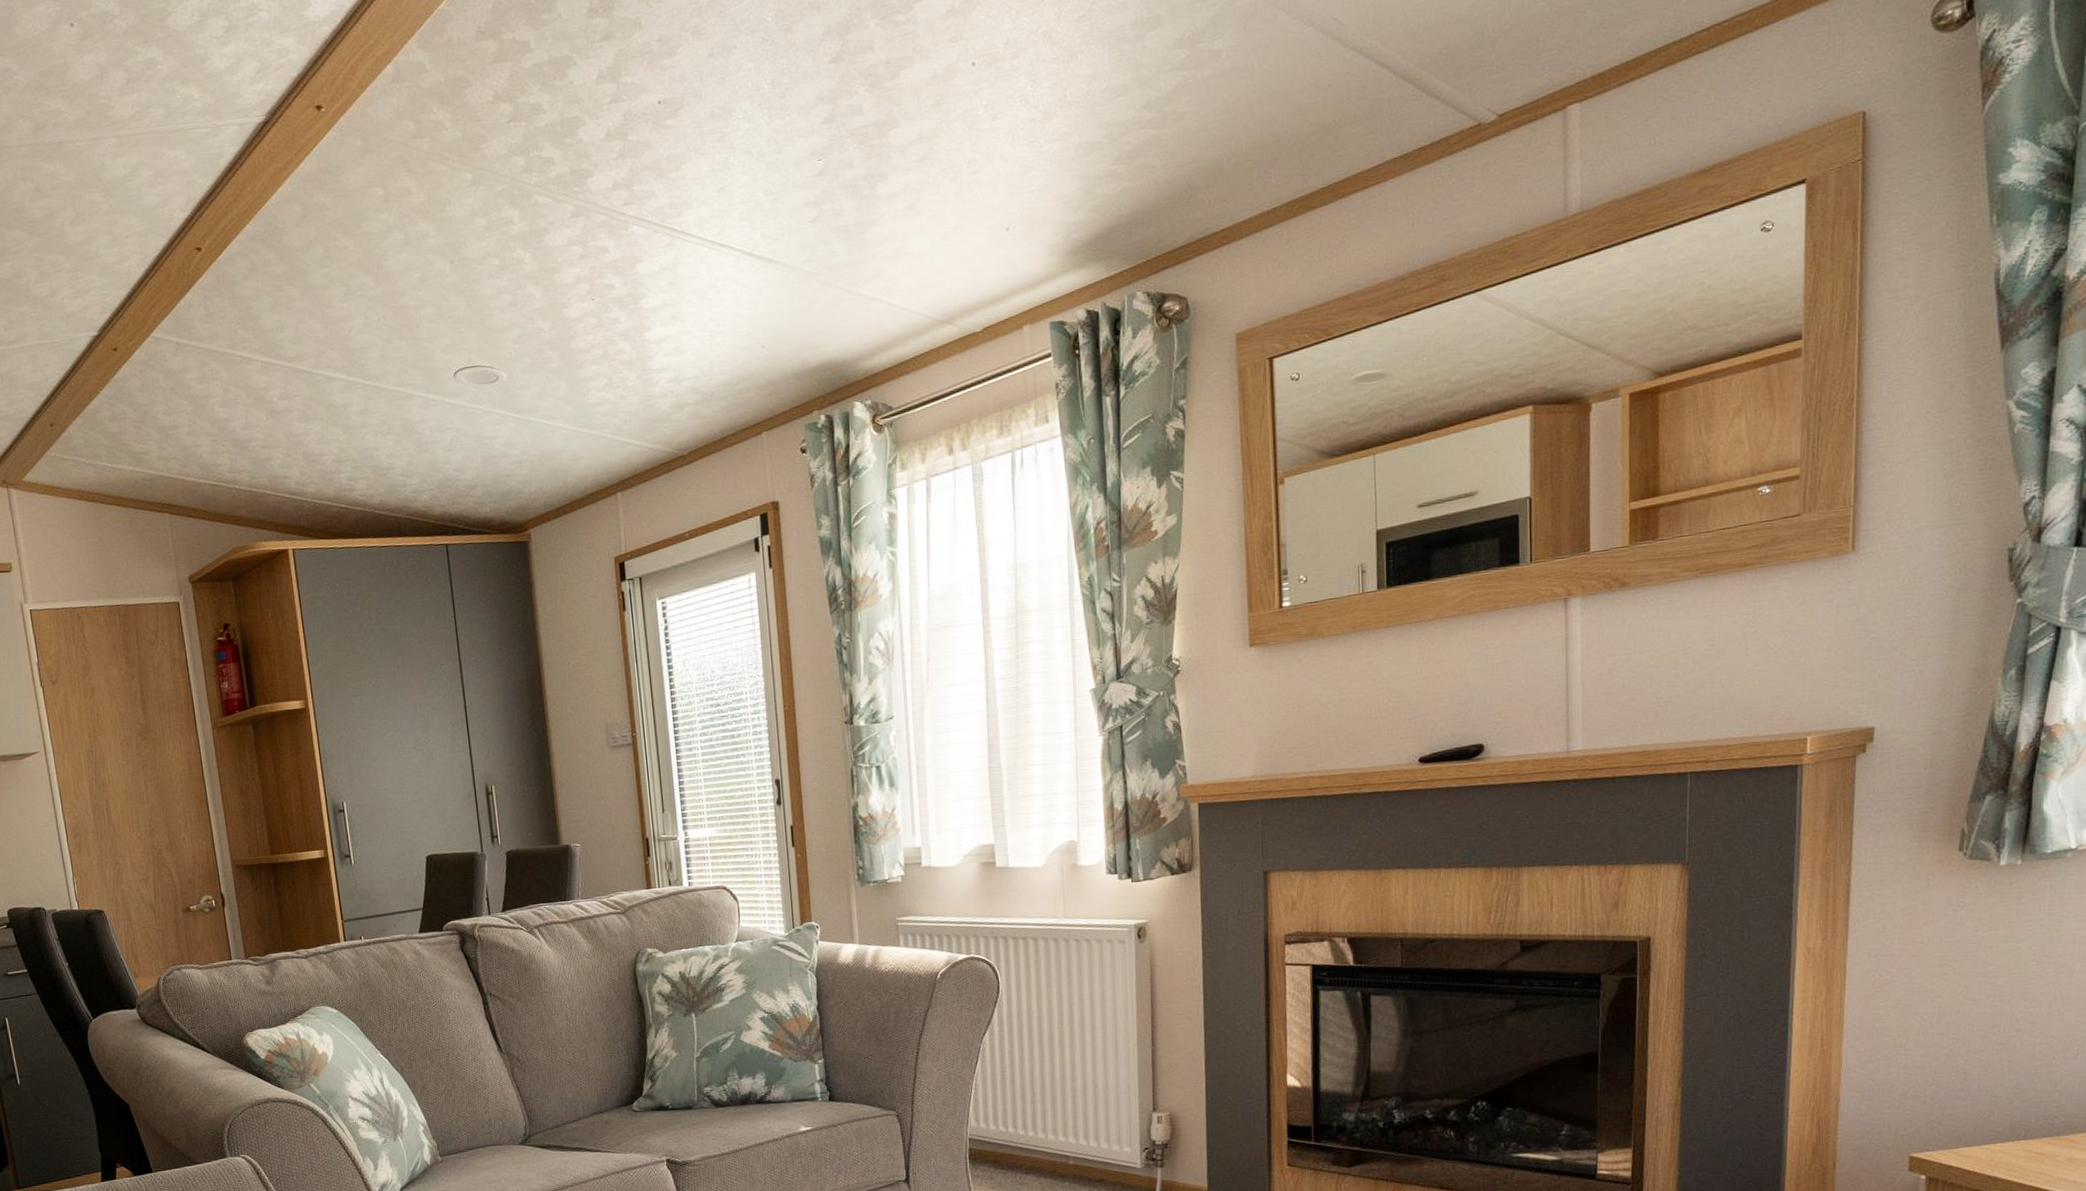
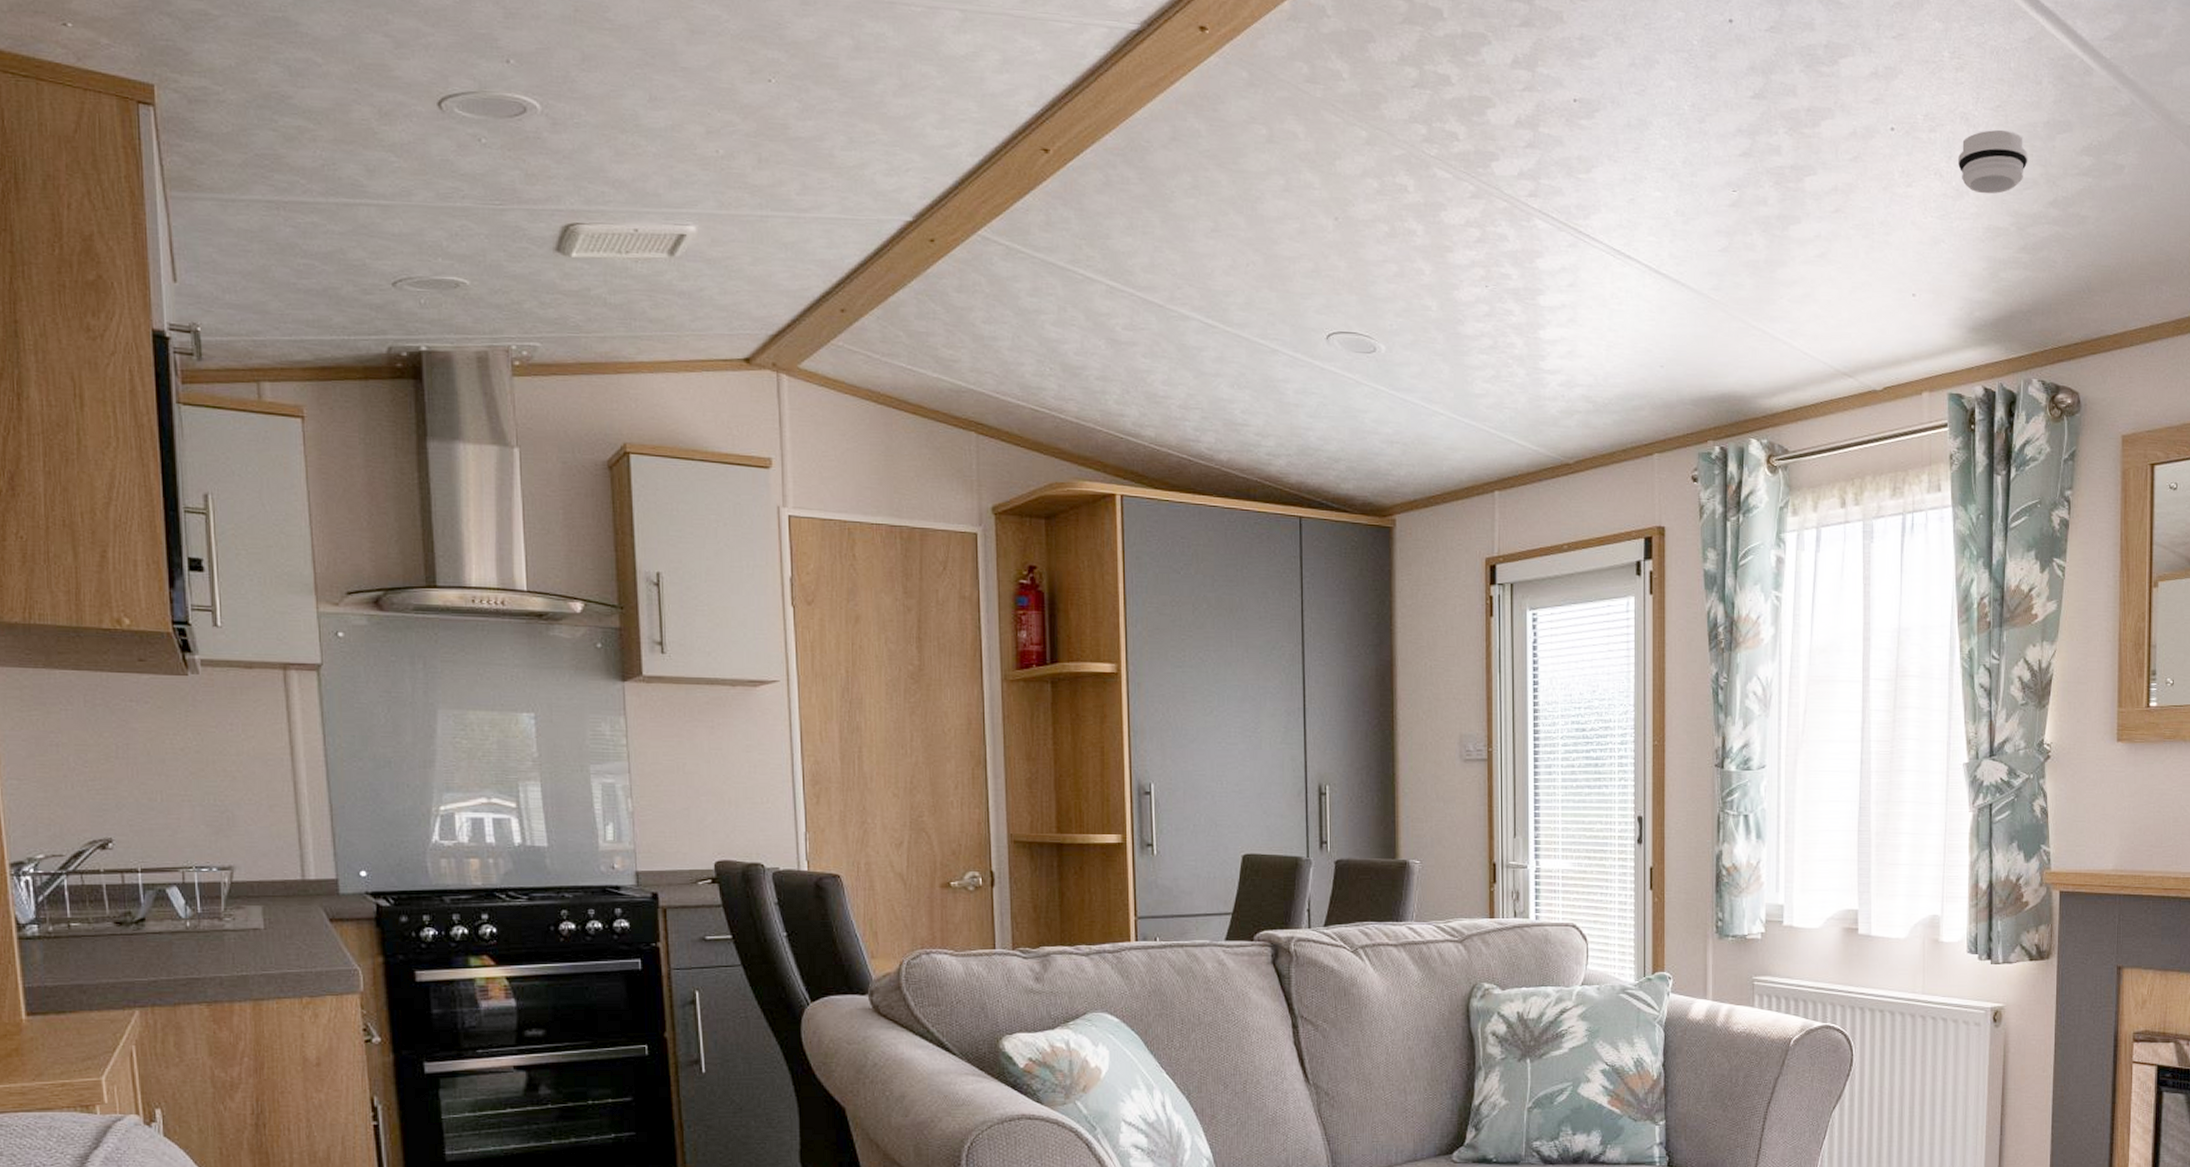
smoke detector: none [1044,40,1118,112] -> present [1958,129,2028,194]

